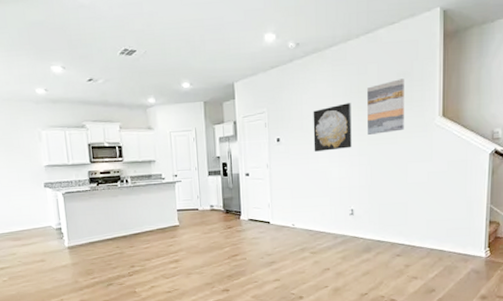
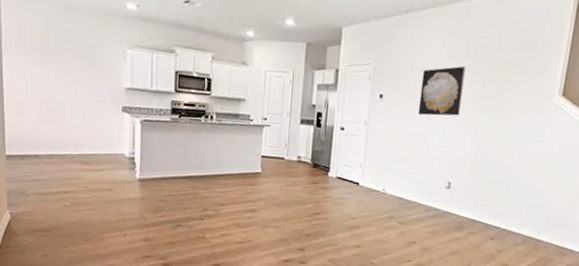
wall art: present [367,79,404,135] -> none [479,48,527,105]

